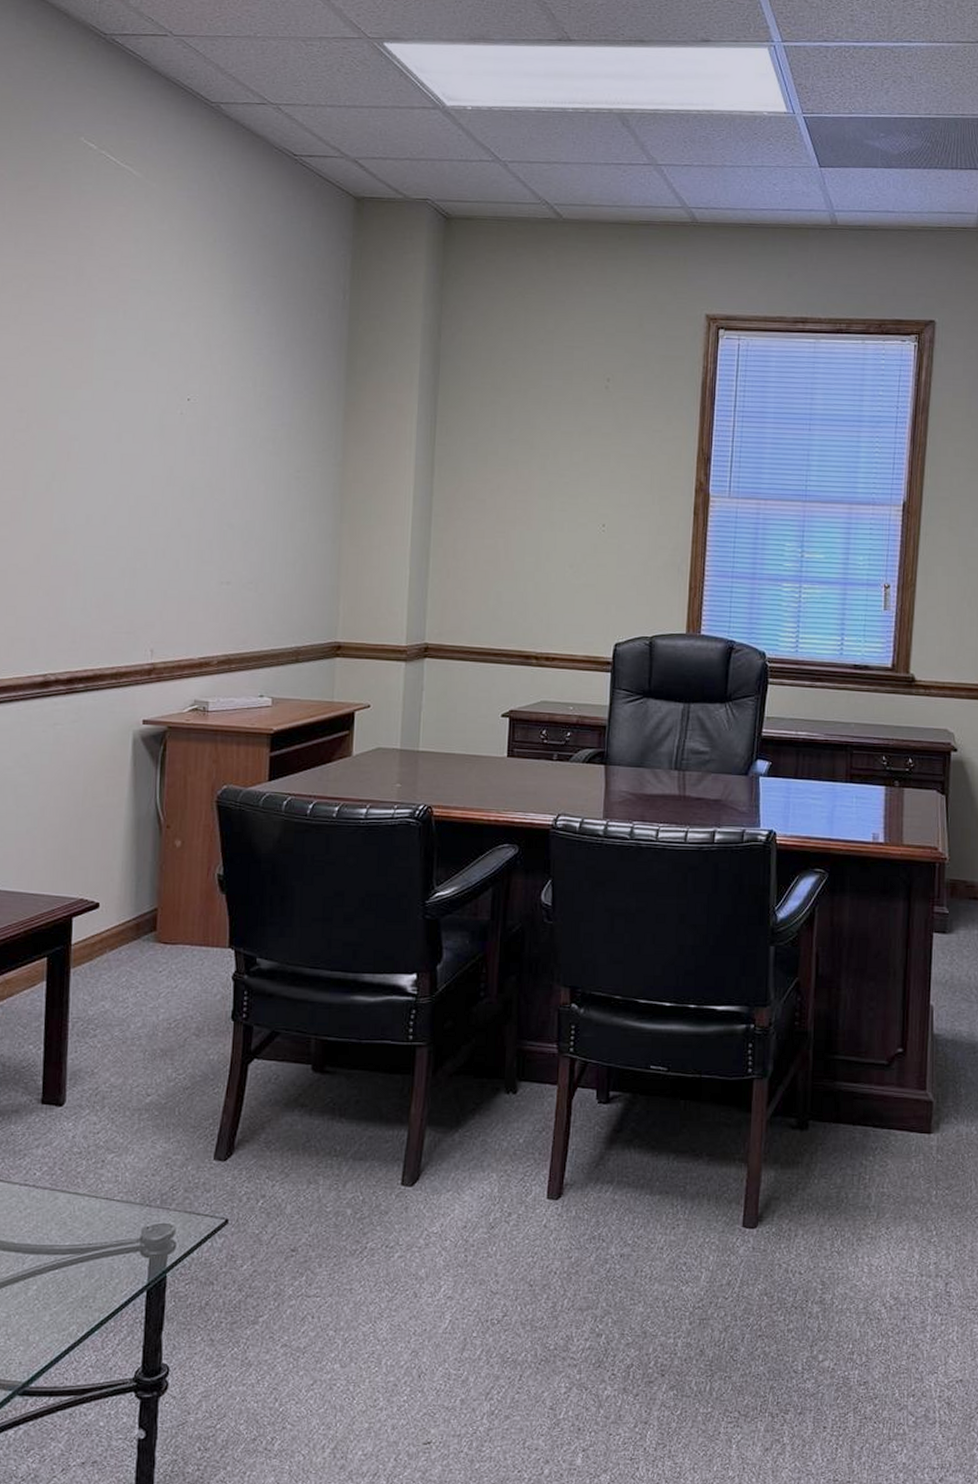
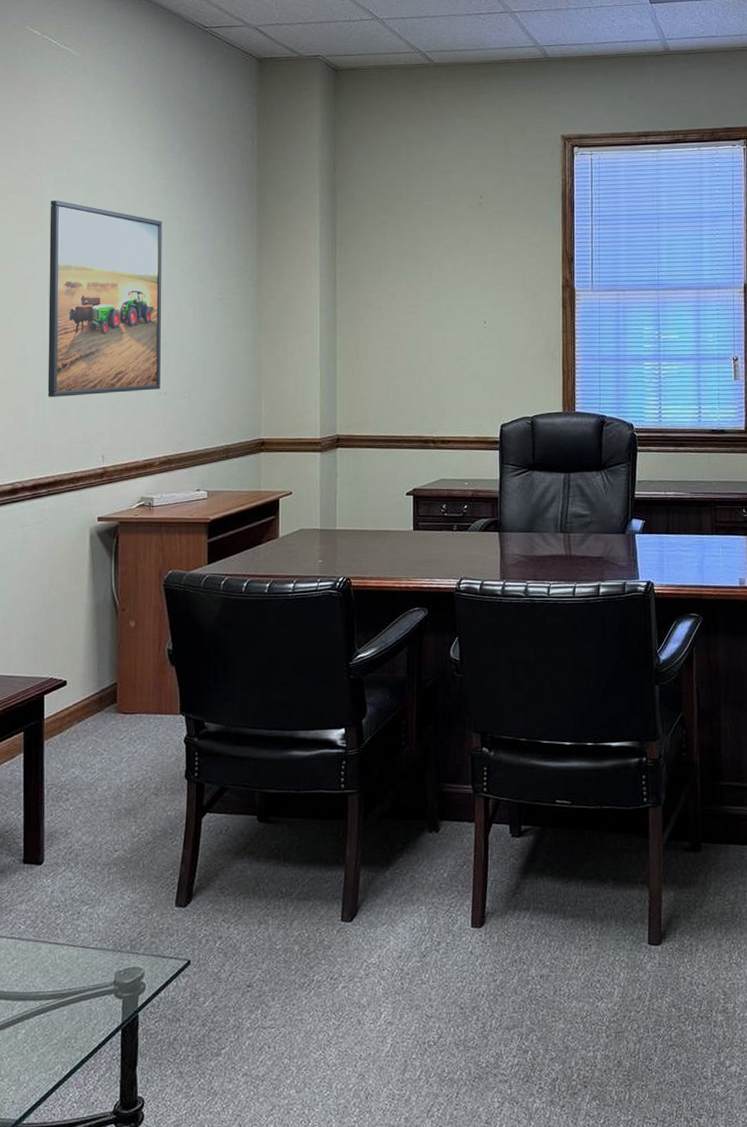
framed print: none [89,348,233,579] -> present [47,200,162,397]

